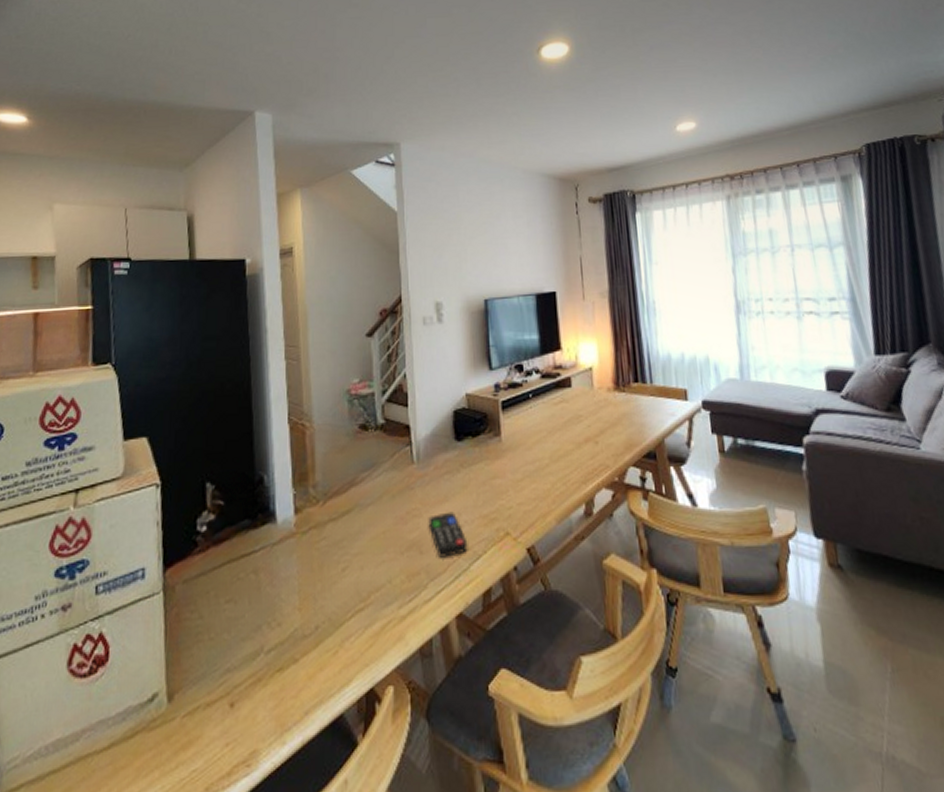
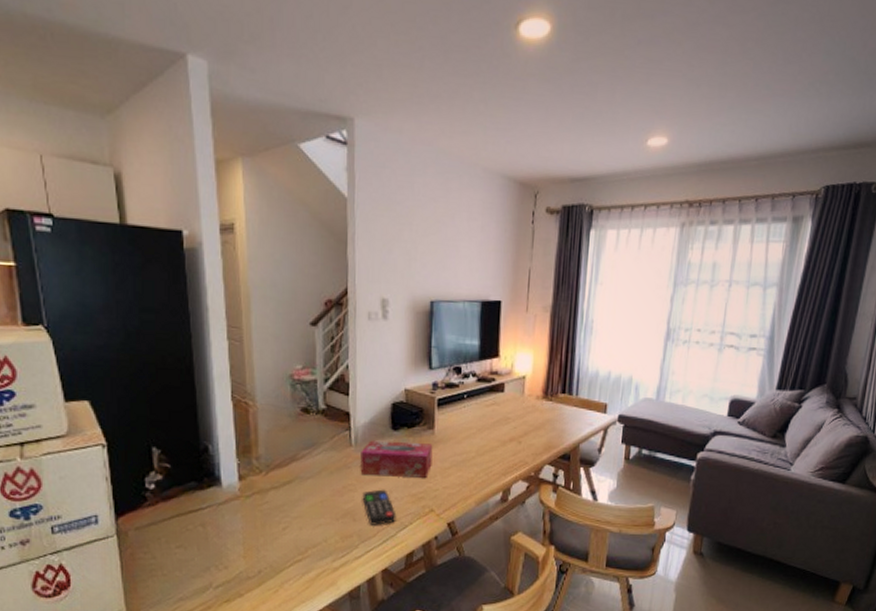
tissue box: none [424,453,502,497] -> present [360,440,433,478]

